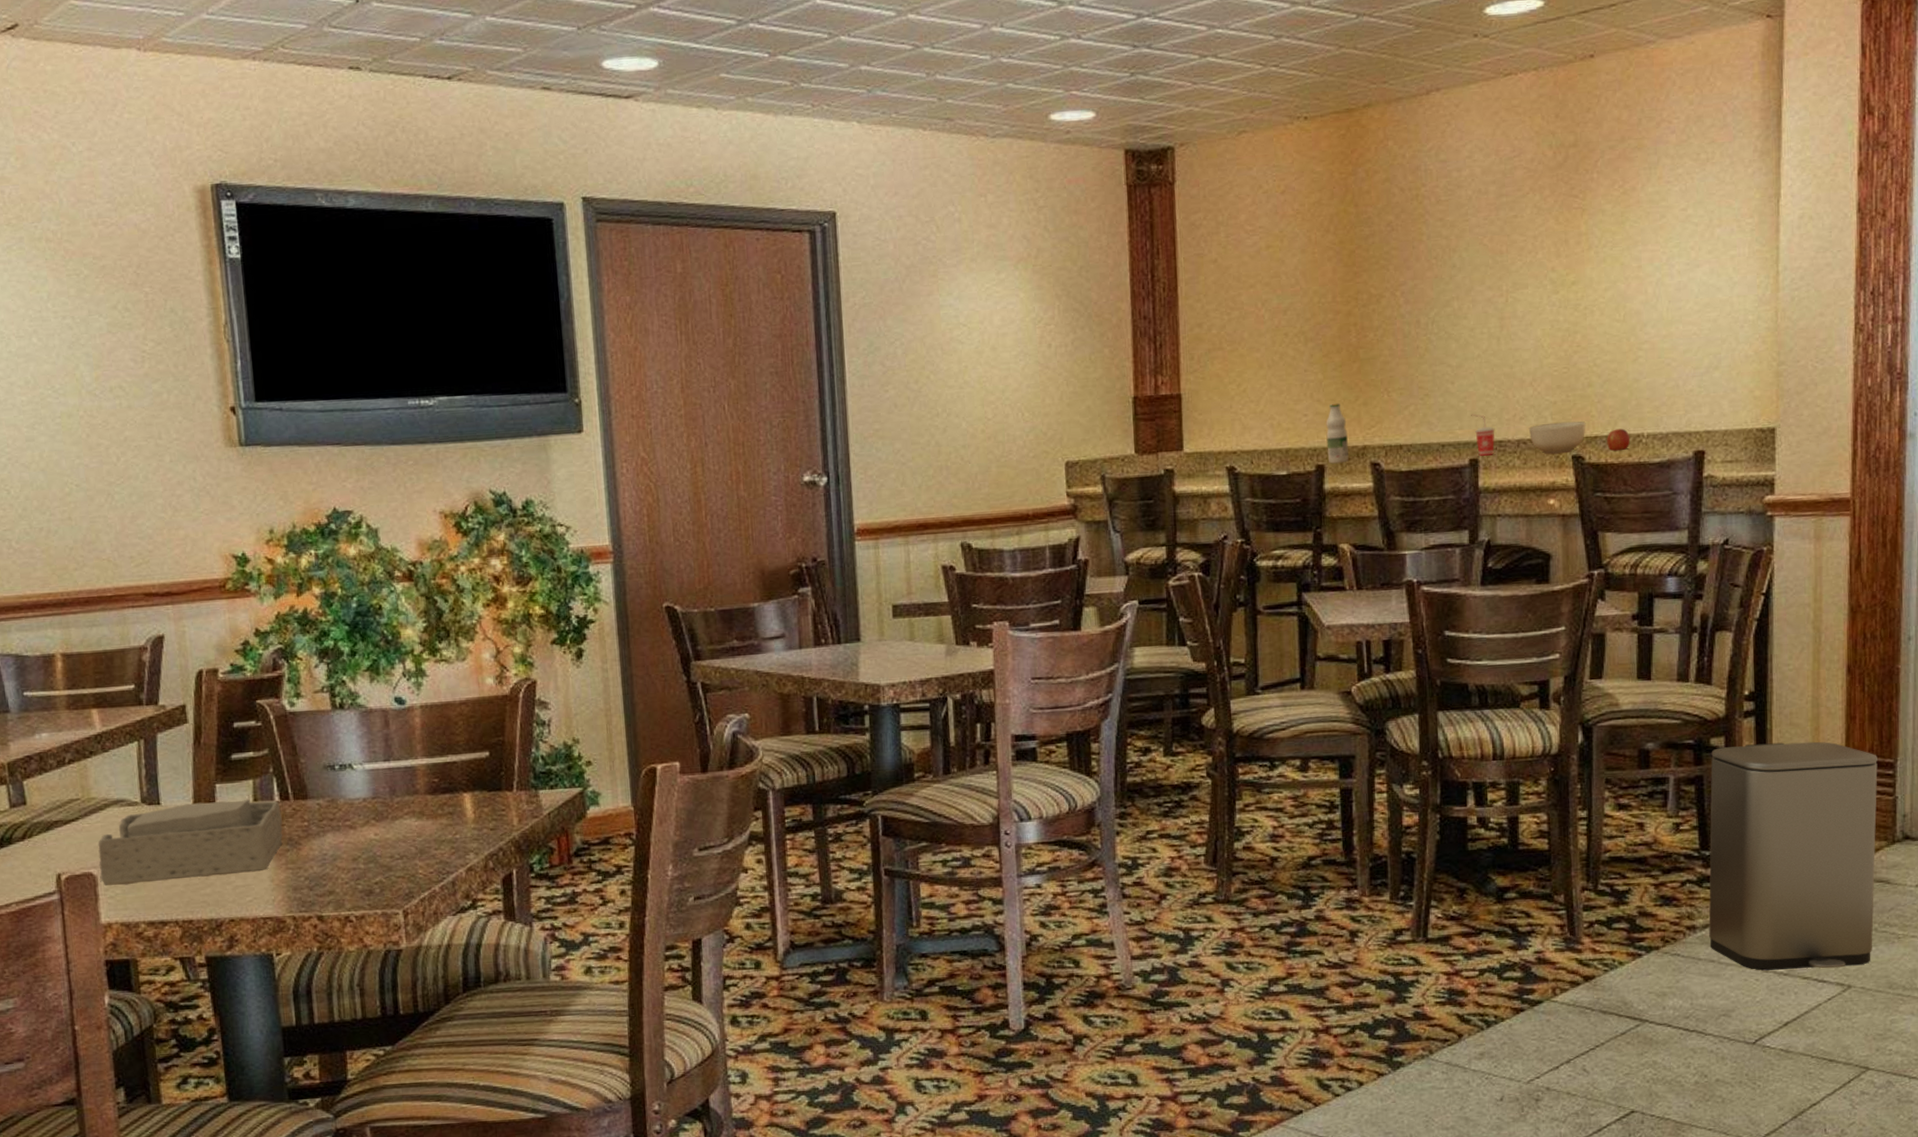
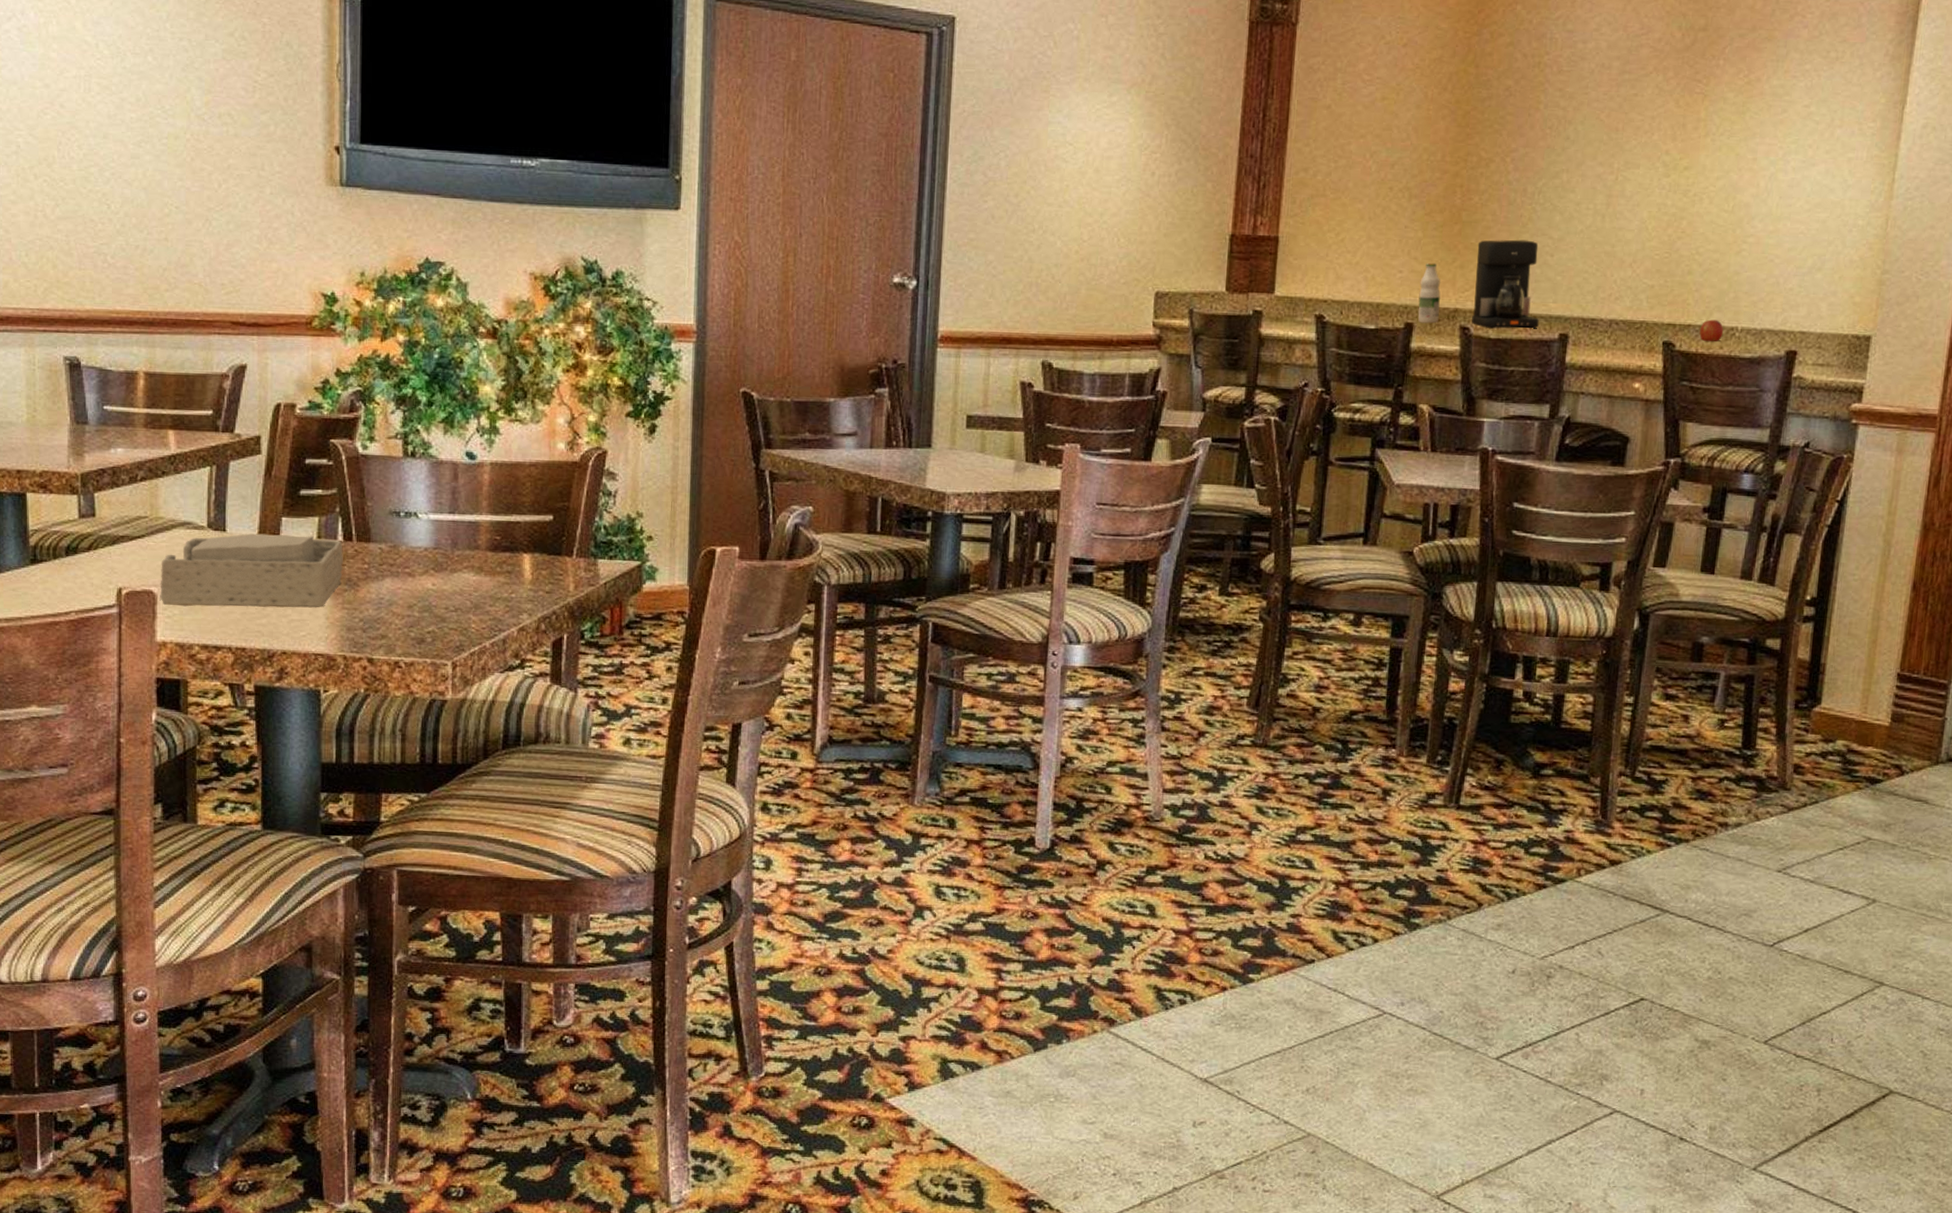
coffee maker: none [1378,370,1448,463] -> present [1472,239,1539,330]
beverage cup: present [1471,413,1495,457] -> none [1566,288,1589,333]
bowl: present [1528,421,1586,455] -> none [1622,306,1681,339]
pedal bin: present [1709,741,1878,970] -> none [1739,649,1932,881]

